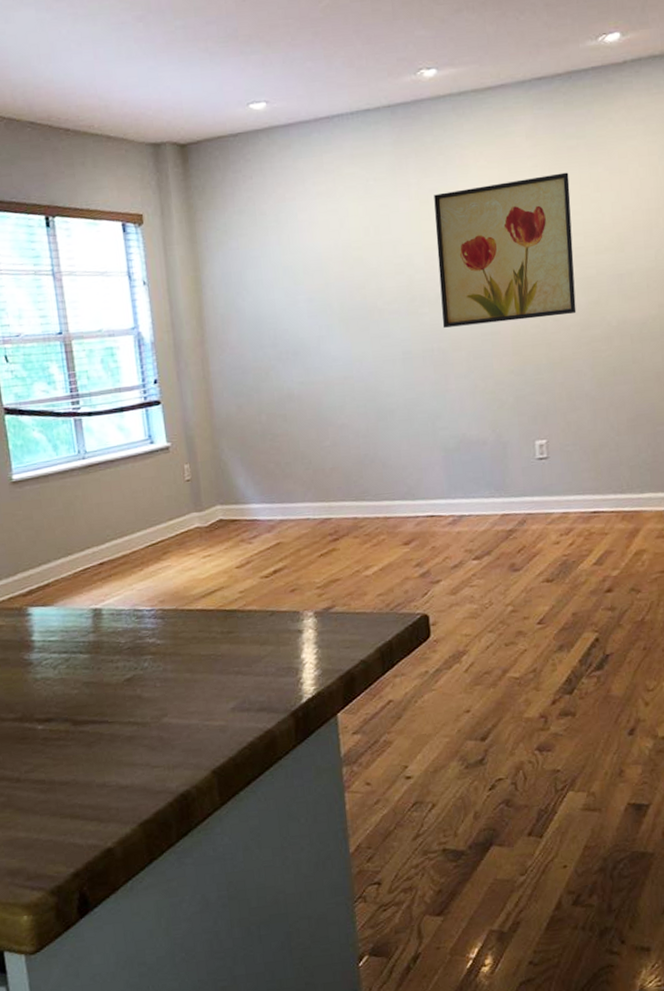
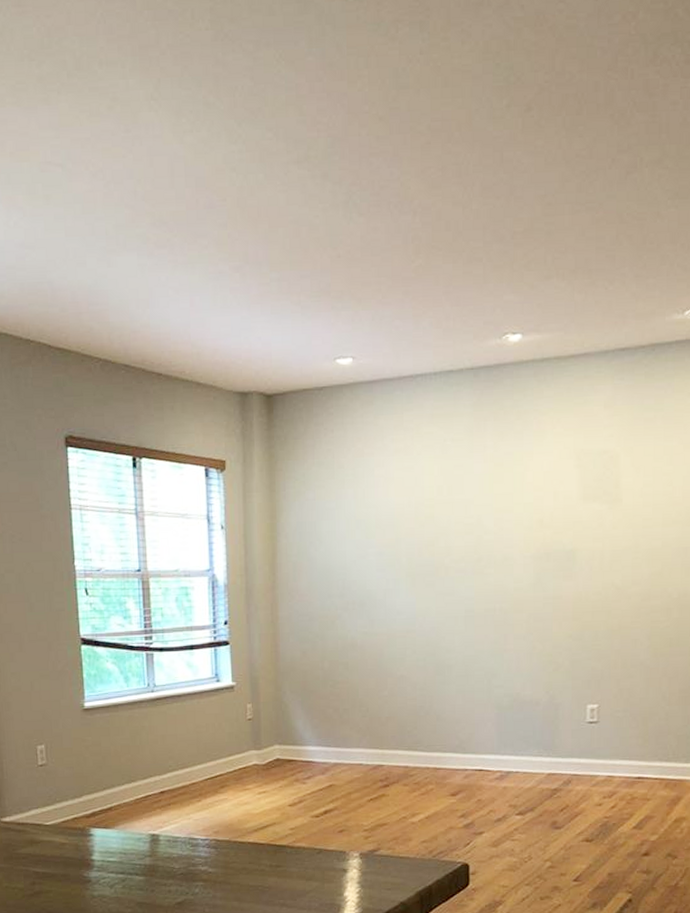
wall art: present [434,172,577,328] -> none [506,444,643,589]

